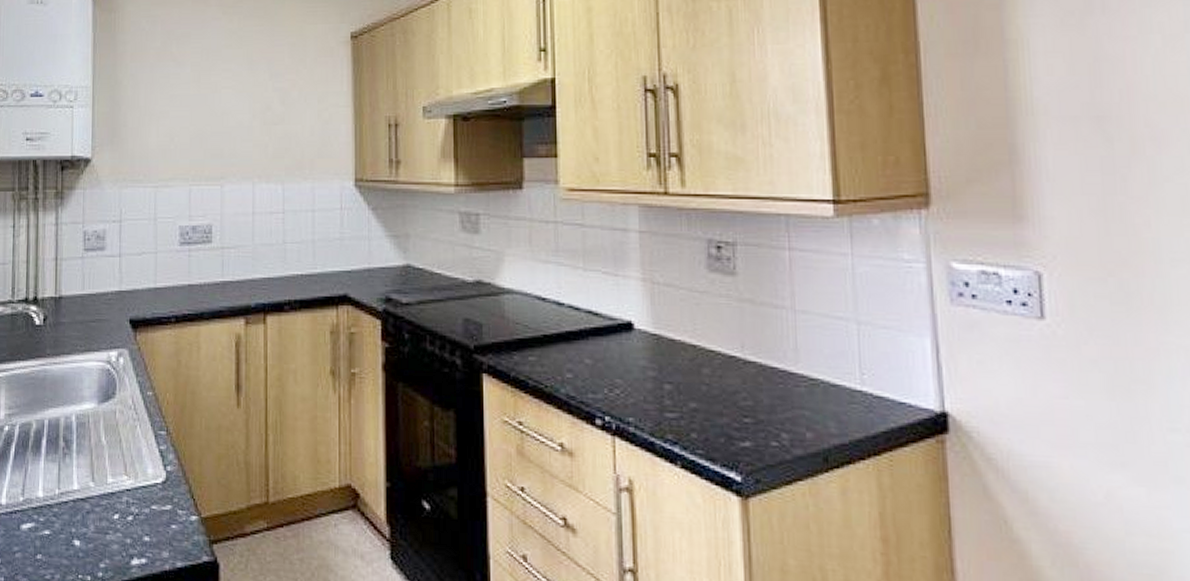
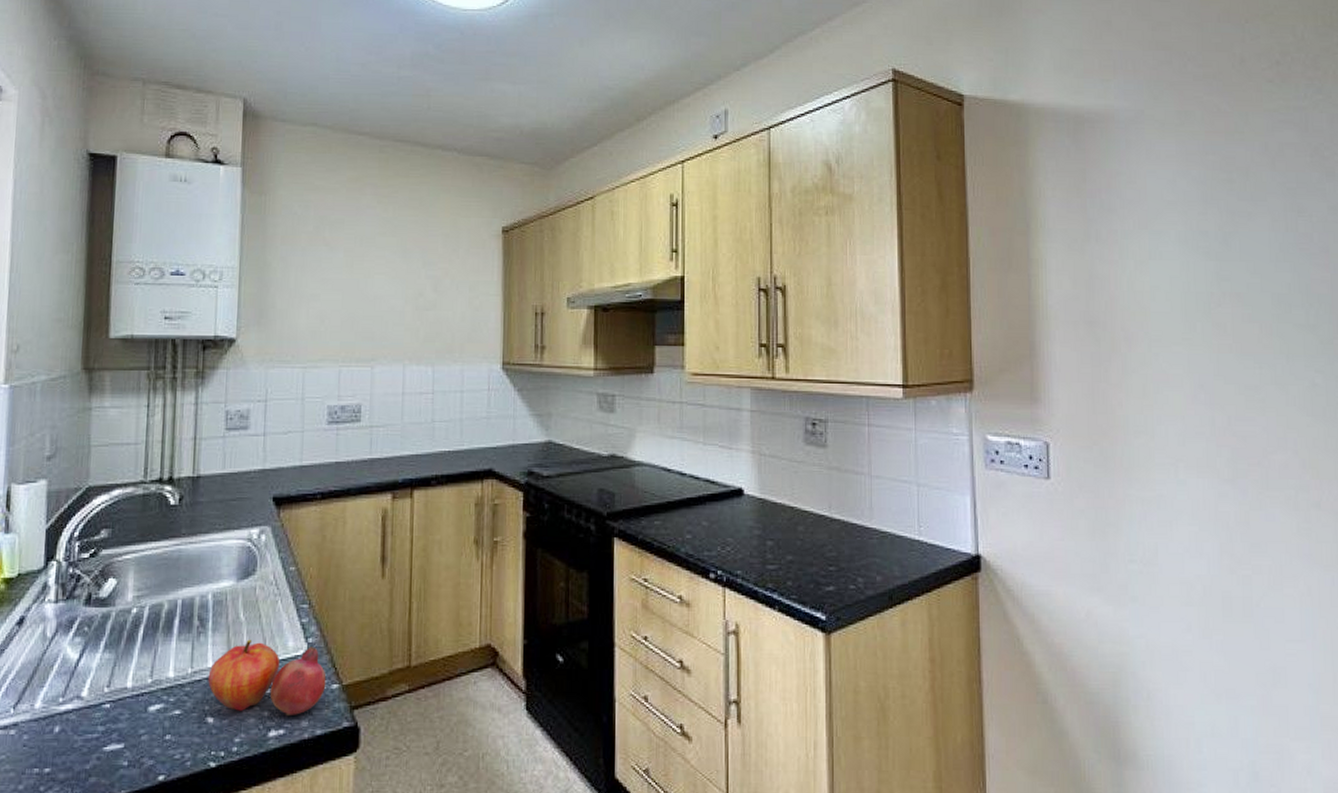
fruit: none [74,463,141,536] -> present [208,639,280,711]
fruit: none [131,474,185,546] -> present [269,645,326,717]

